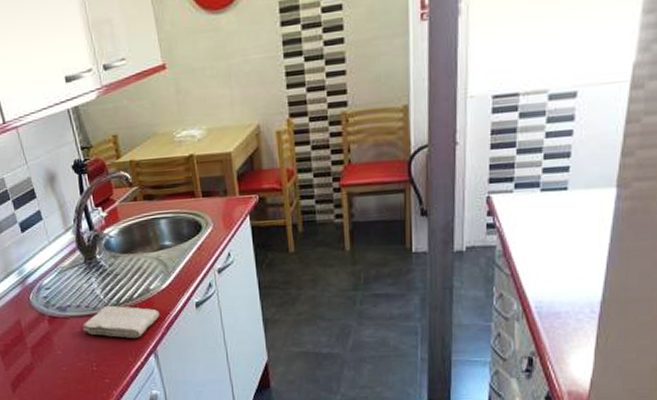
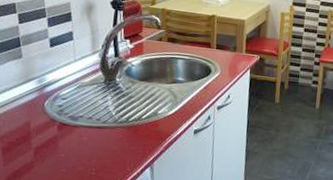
washcloth: present [83,305,160,338] -> none [90,121,163,152]

